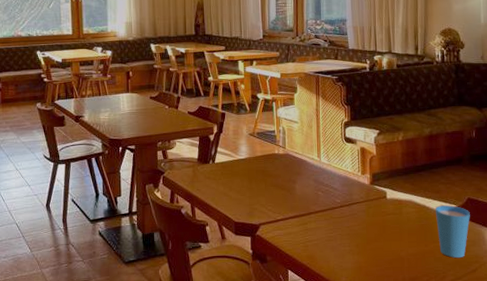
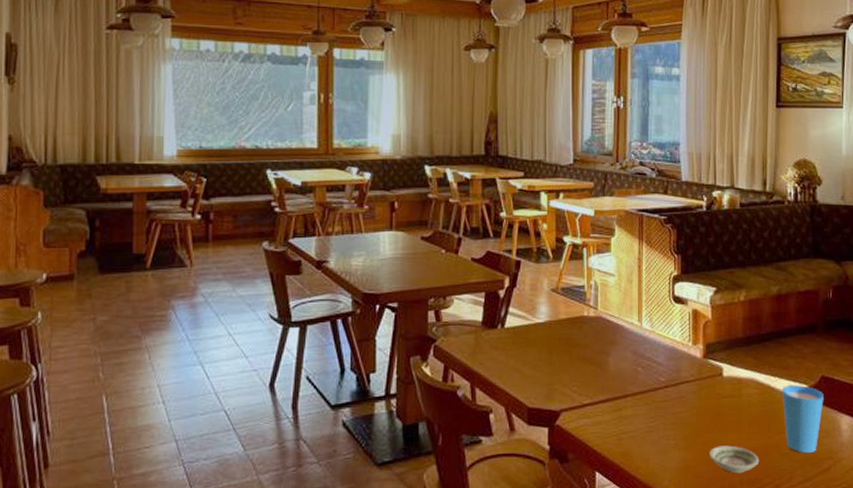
saucer: none [377,251,418,273] -> present [710,445,760,474]

